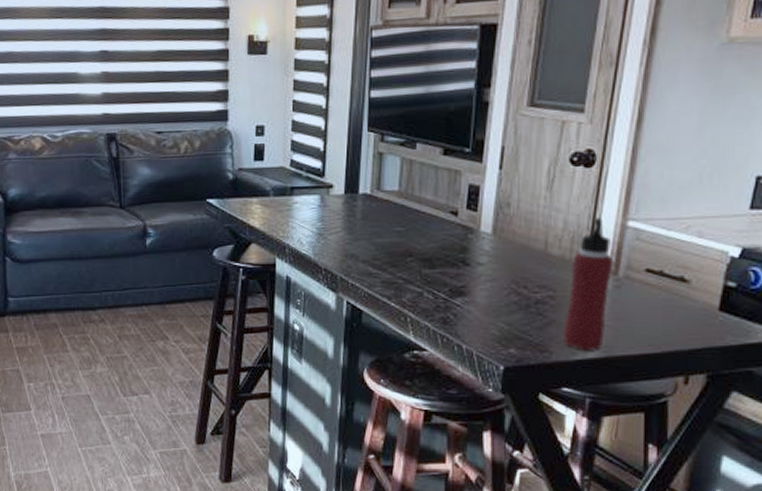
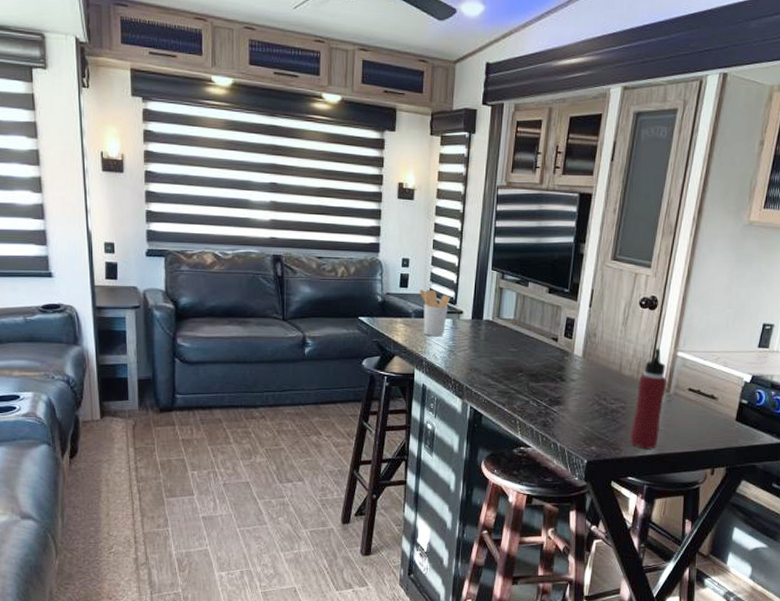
utensil holder: none [278,161,317,218] -> present [419,289,451,337]

